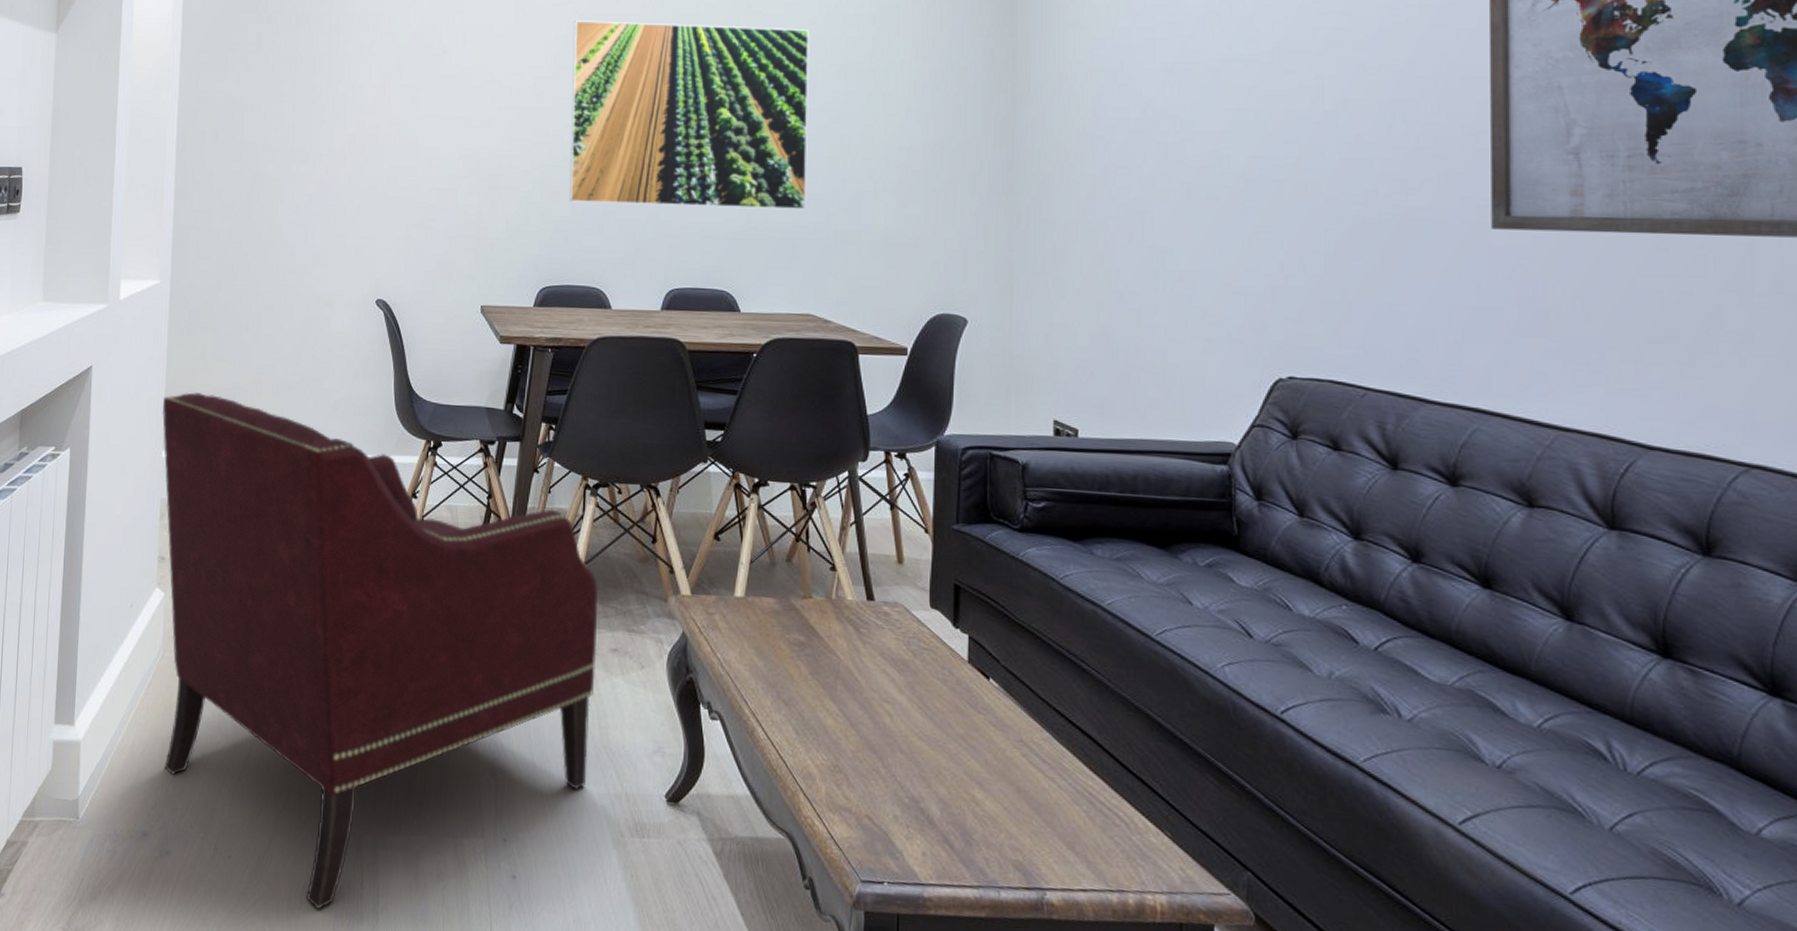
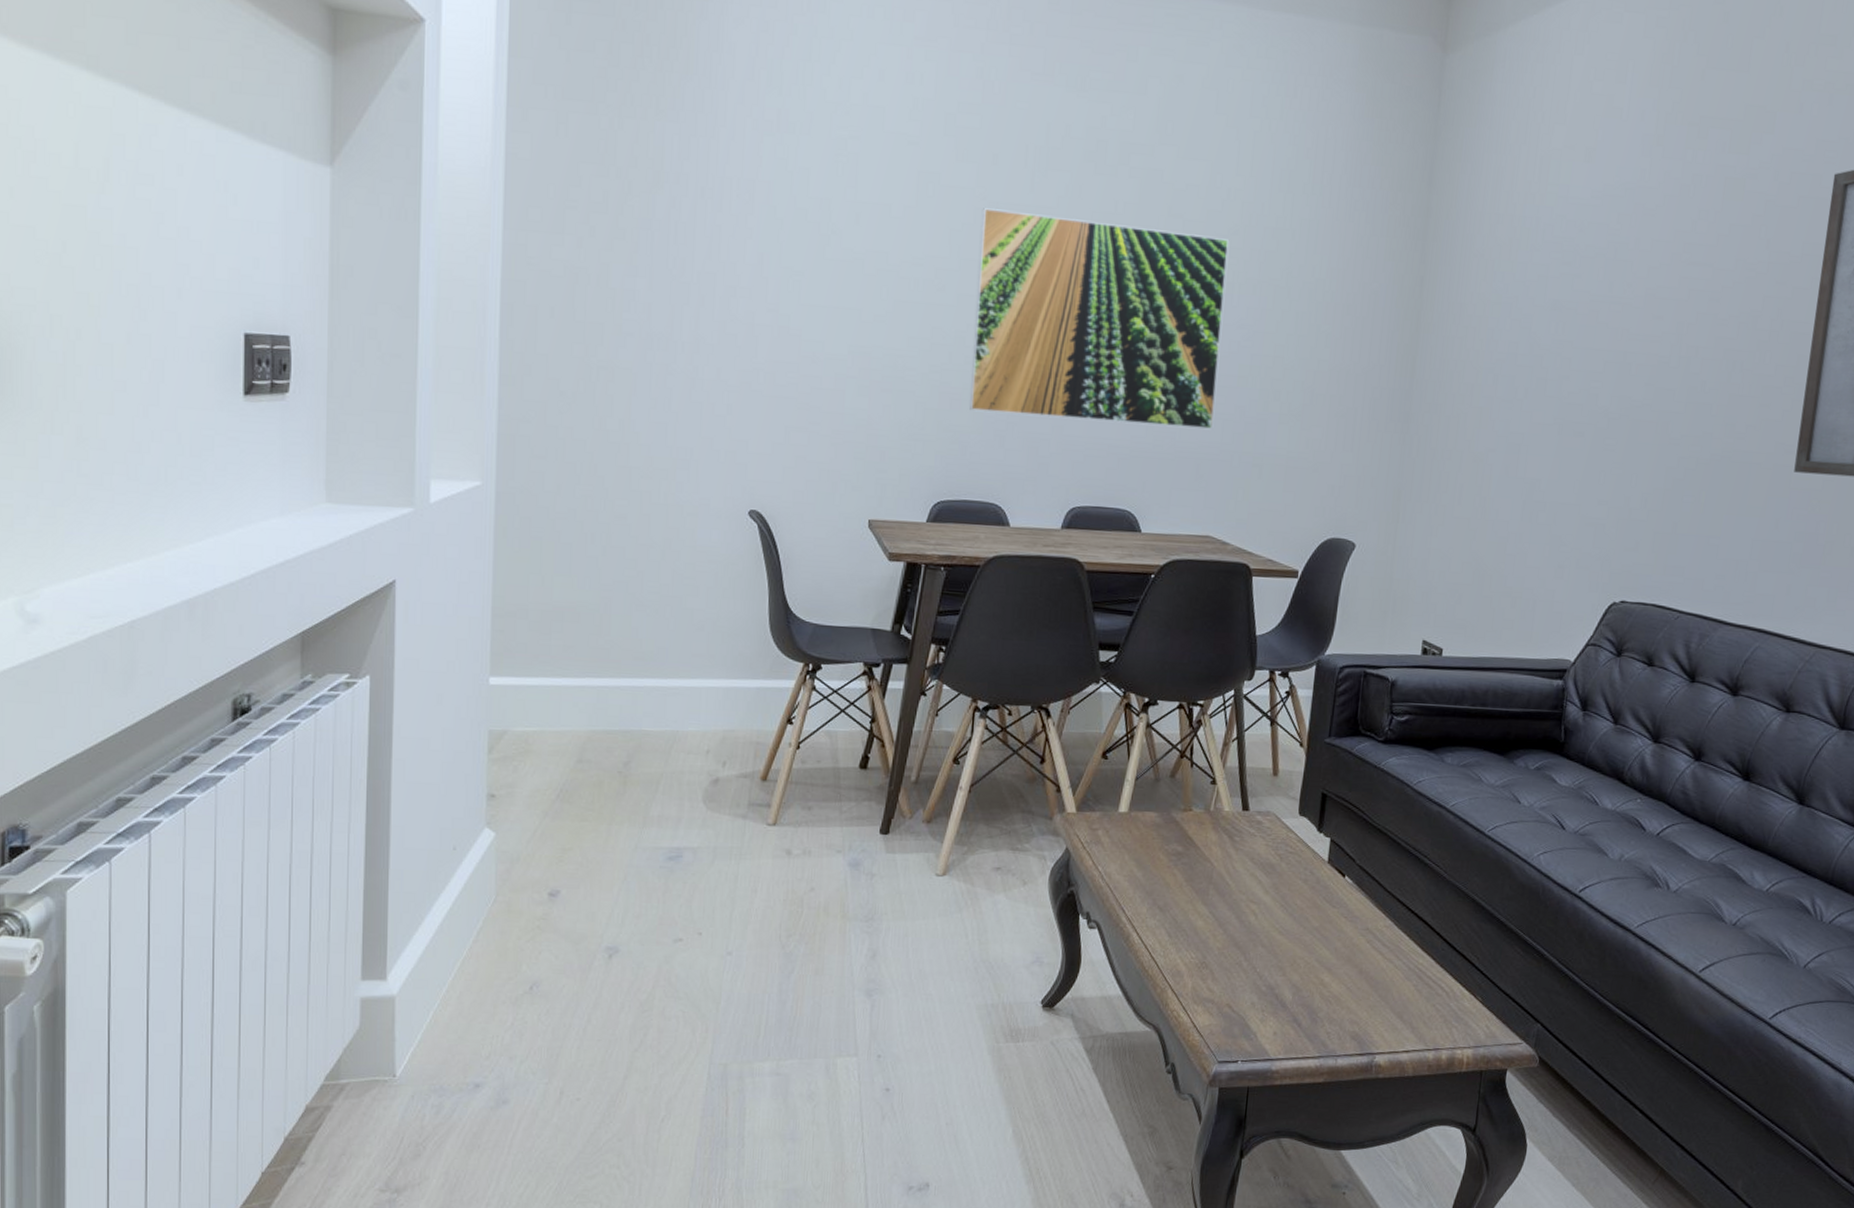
armchair: present [162,392,599,910] -> none [488,611,984,1141]

